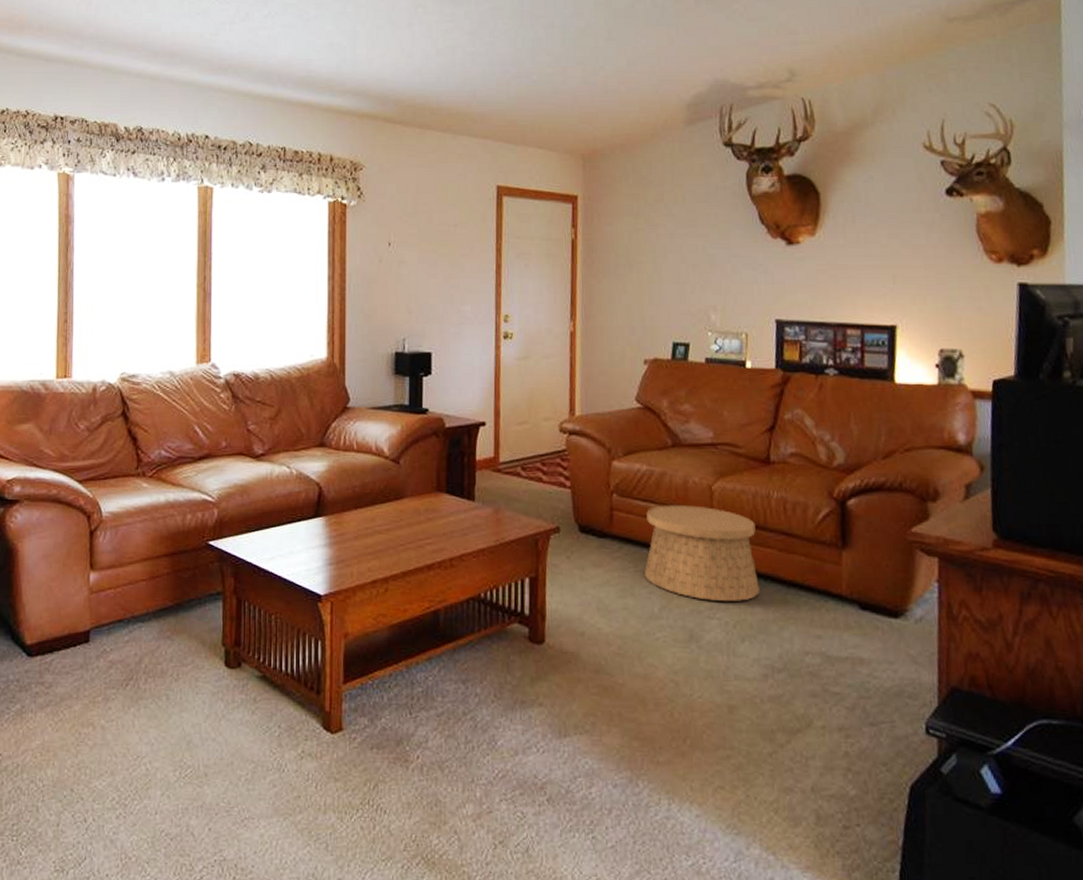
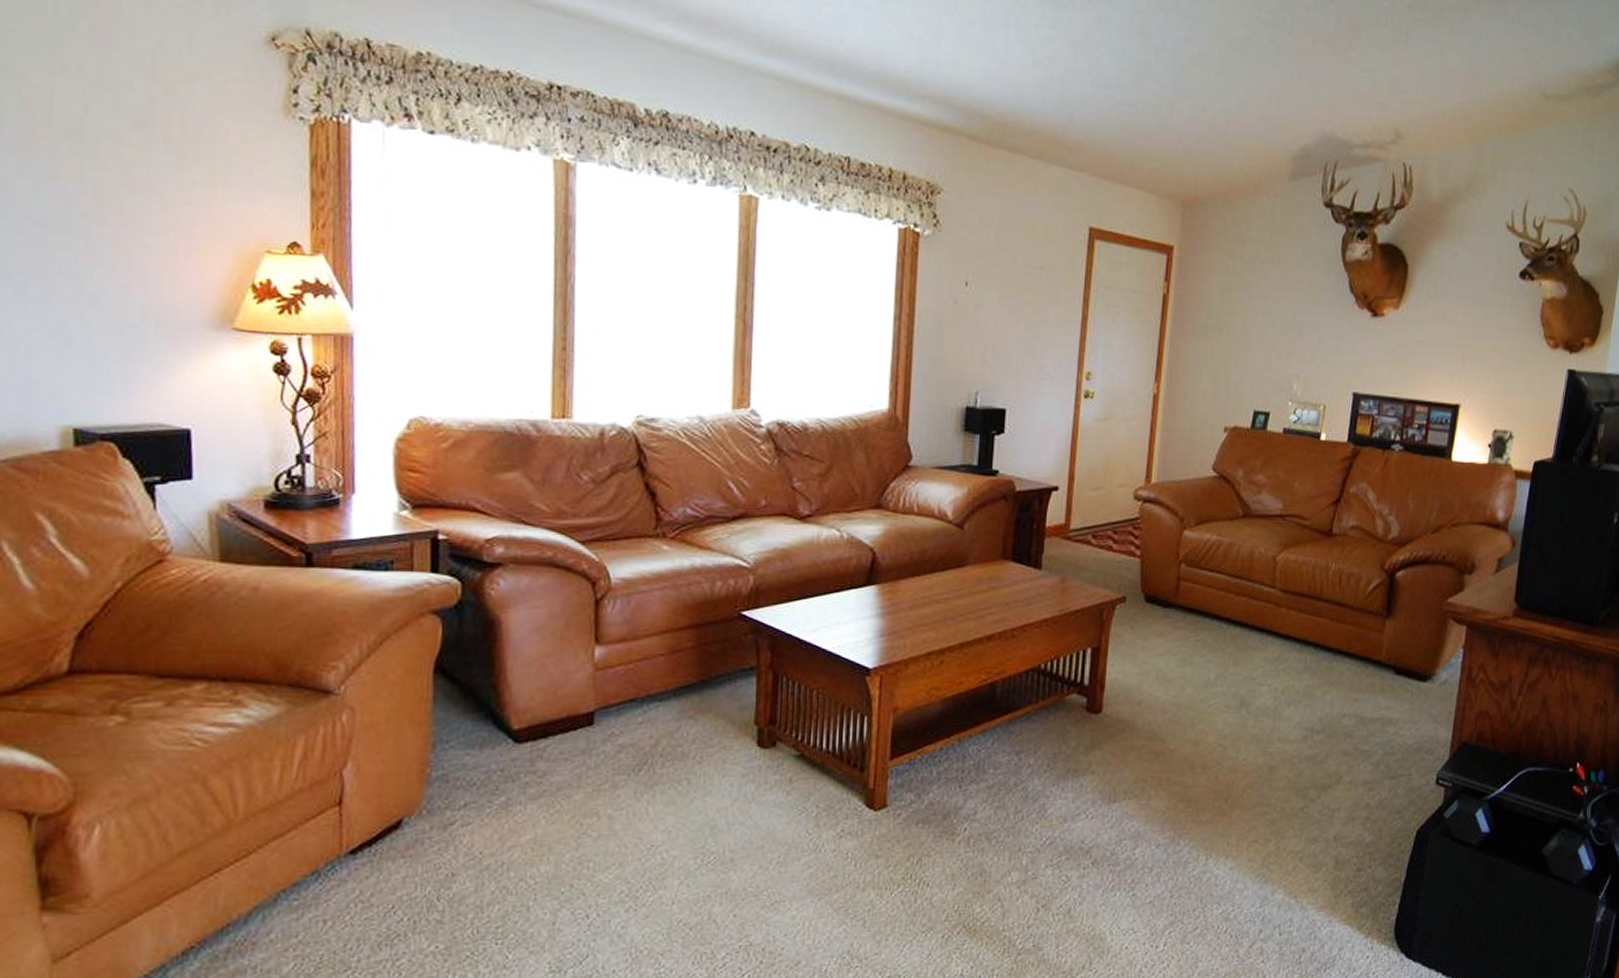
basket: present [645,505,760,602] -> none [1205,575,1312,670]

